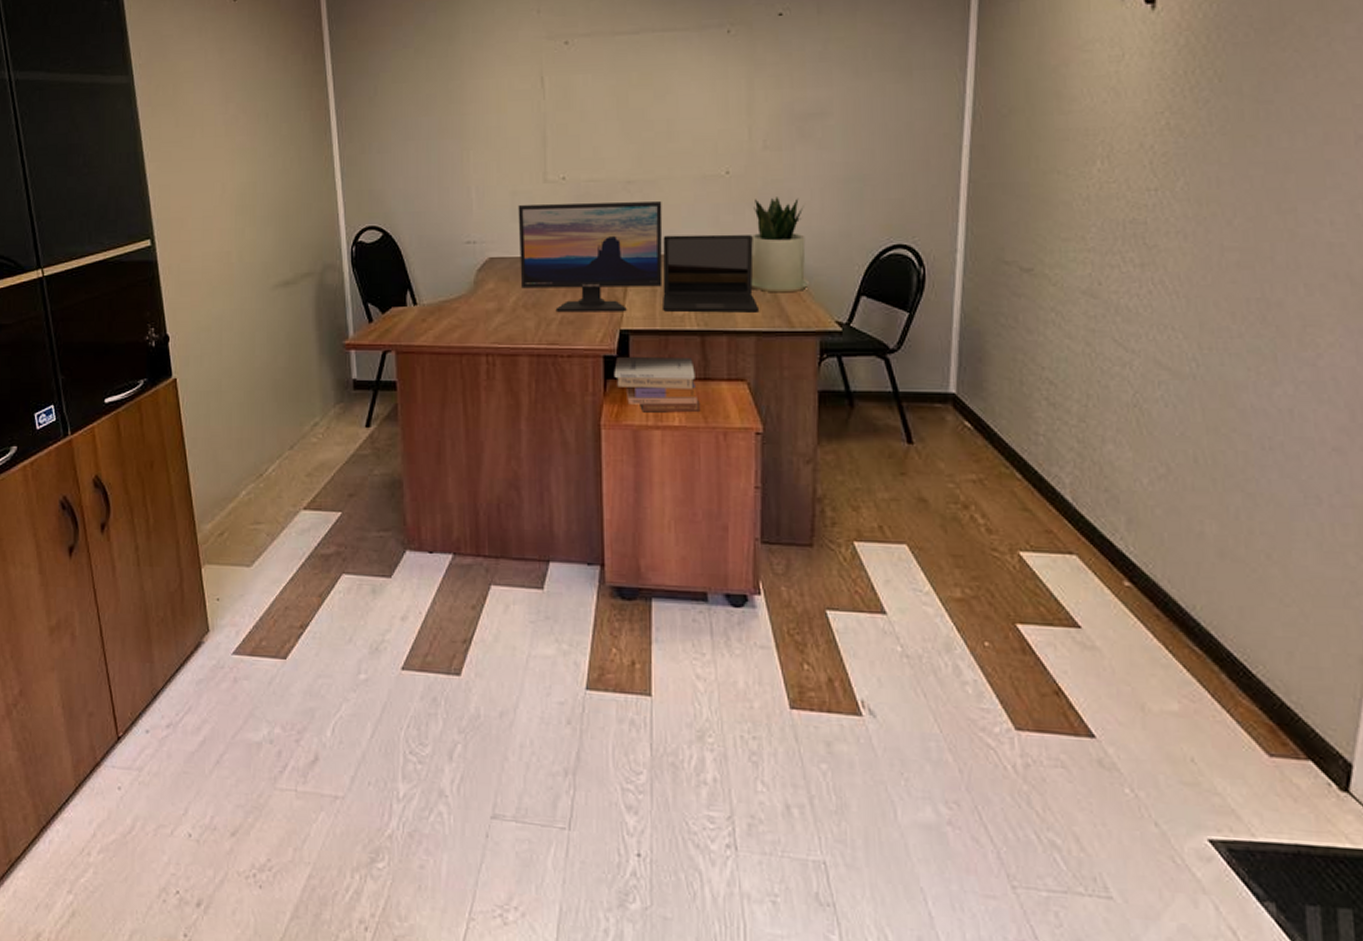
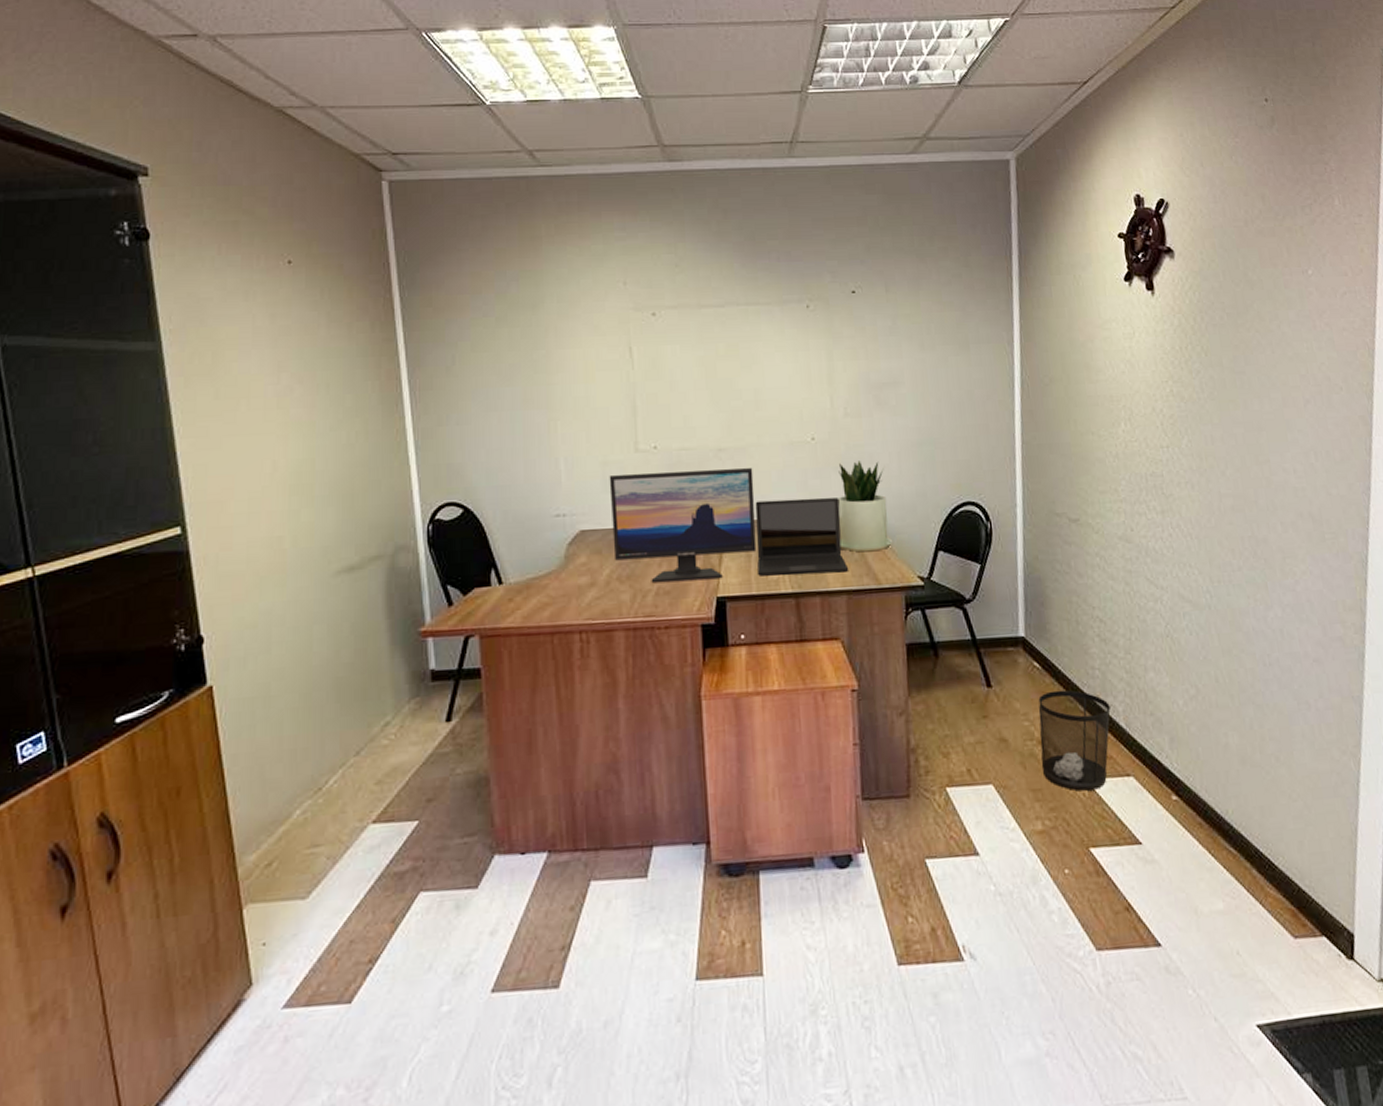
books: present [614,356,701,413] -> none [712,620,799,680]
waste bin: none [965,454,1055,564] -> present [1038,690,1111,791]

